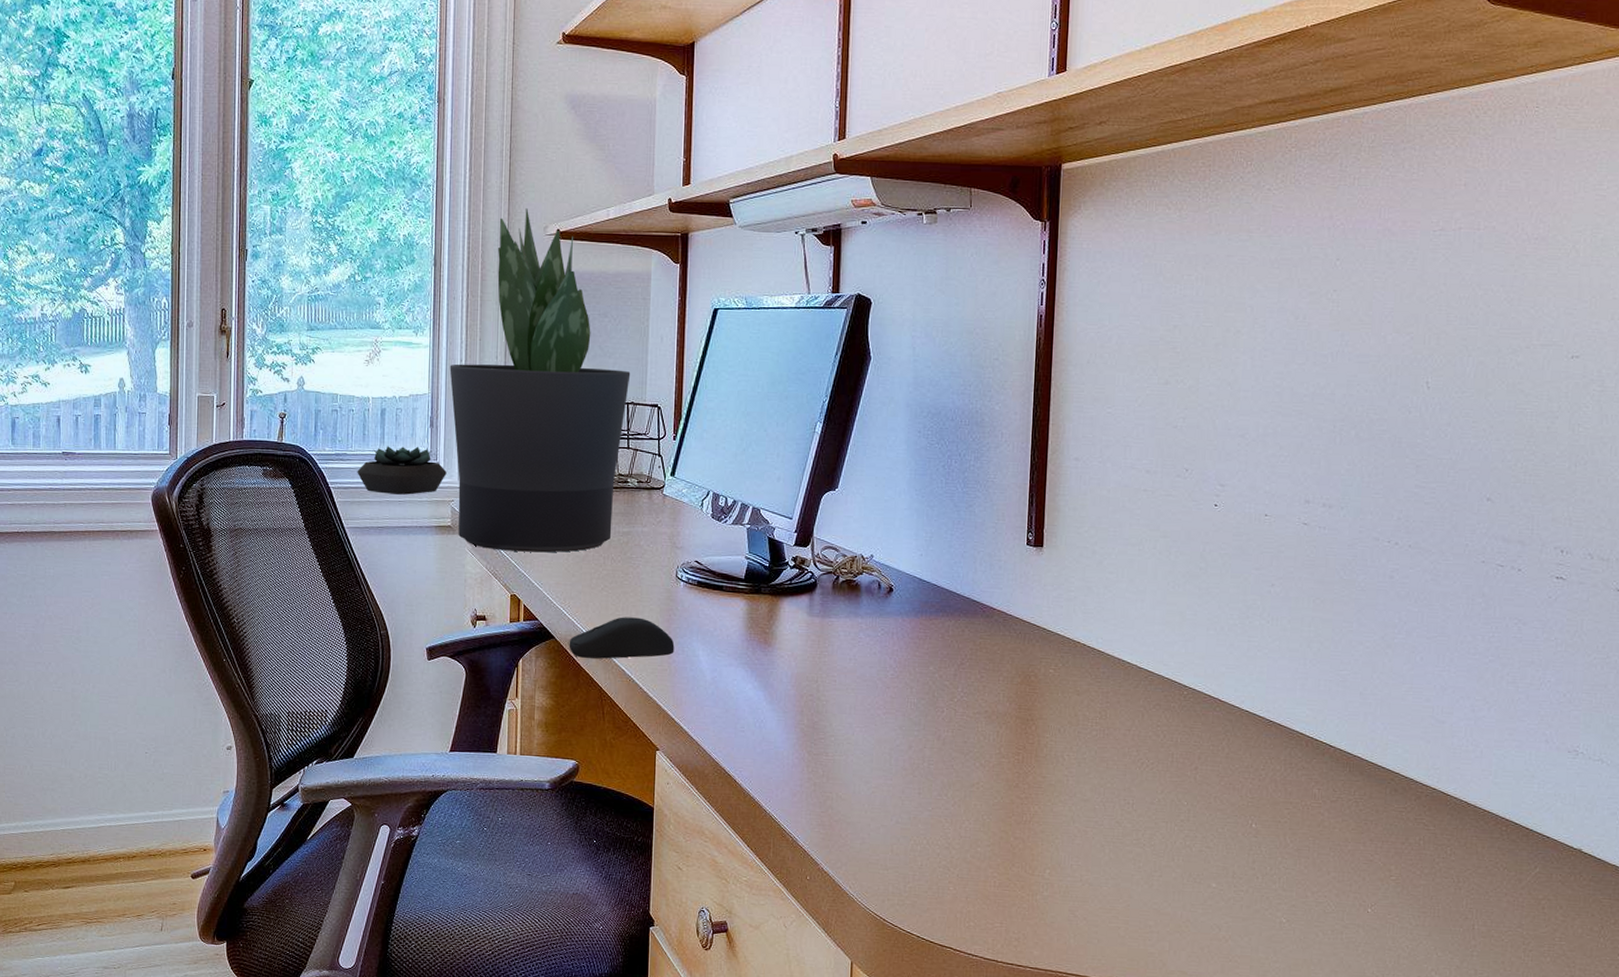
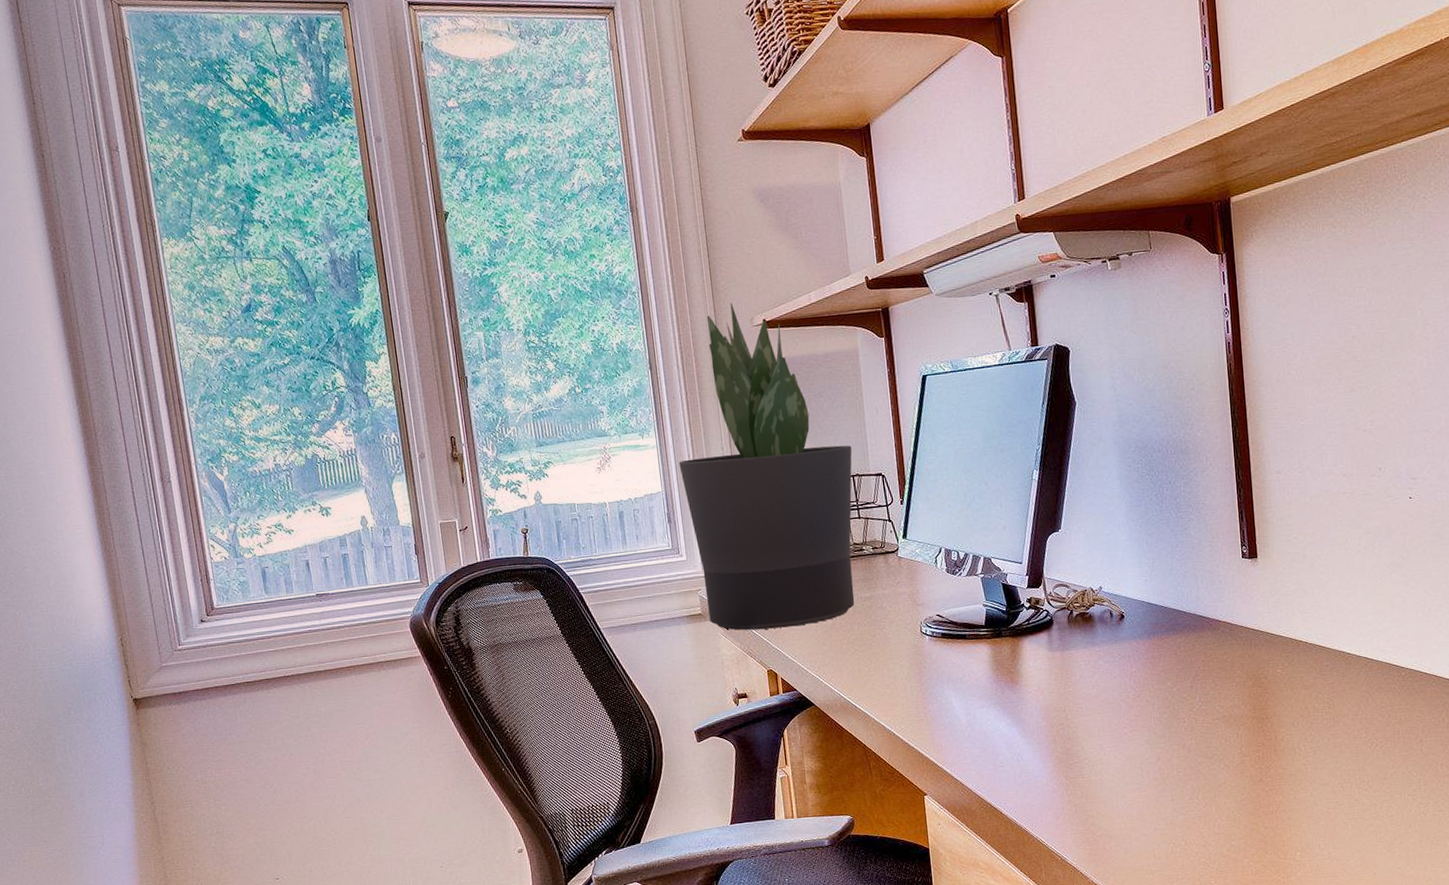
succulent plant: present [357,446,447,496] -> none [604,543,691,593]
computer mouse: present [569,617,675,659] -> none [828,675,929,720]

